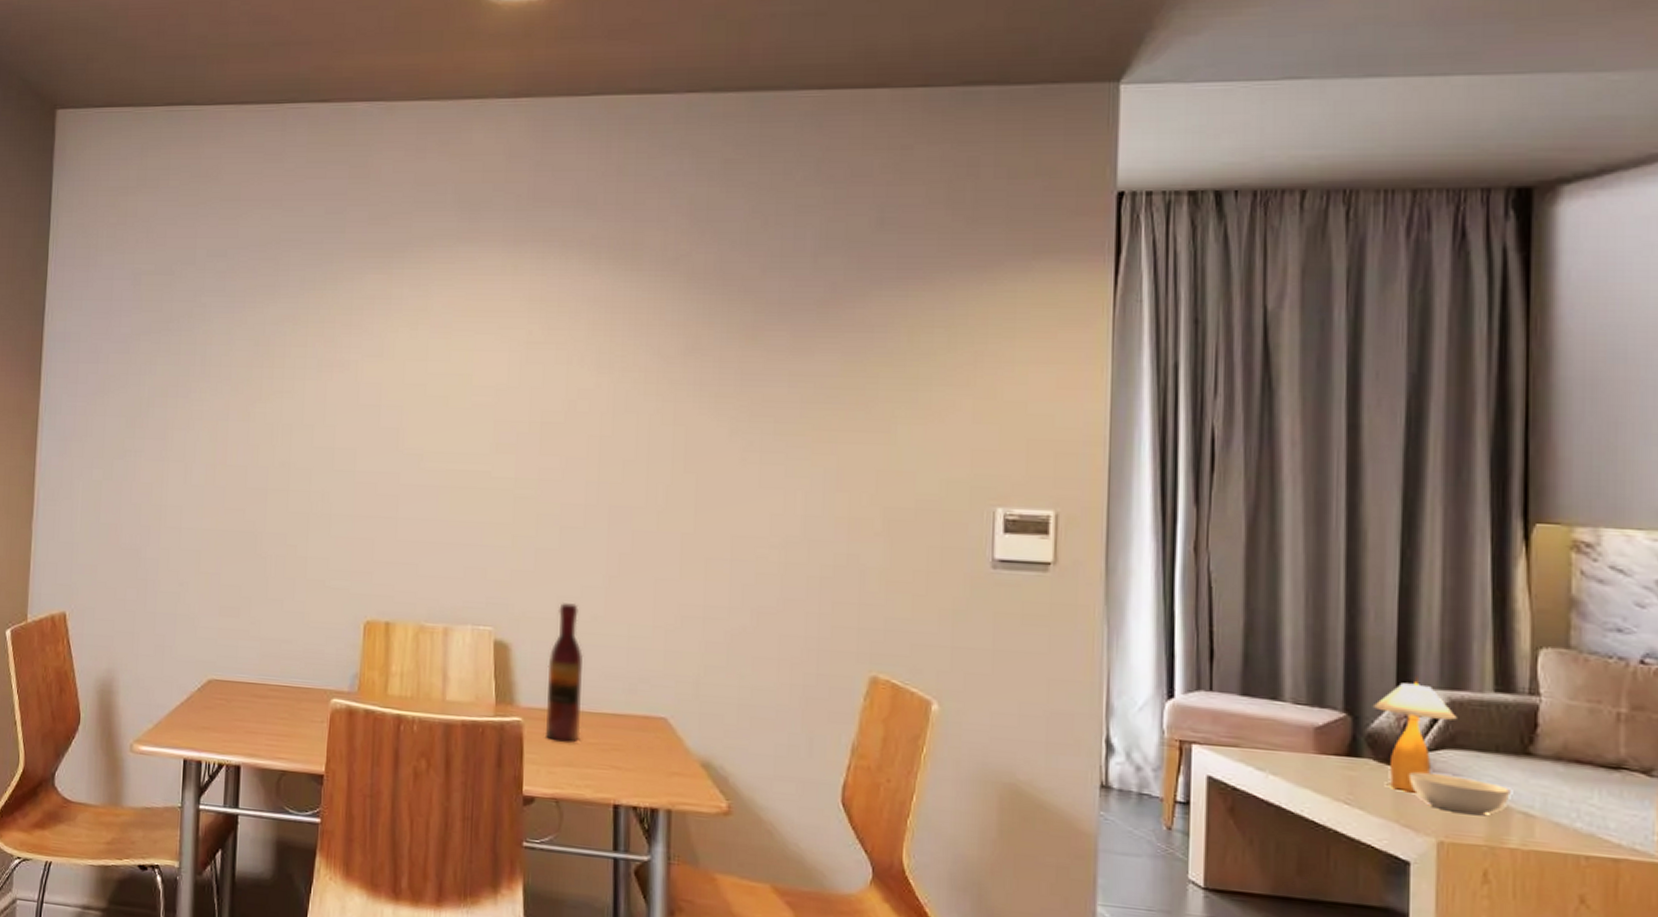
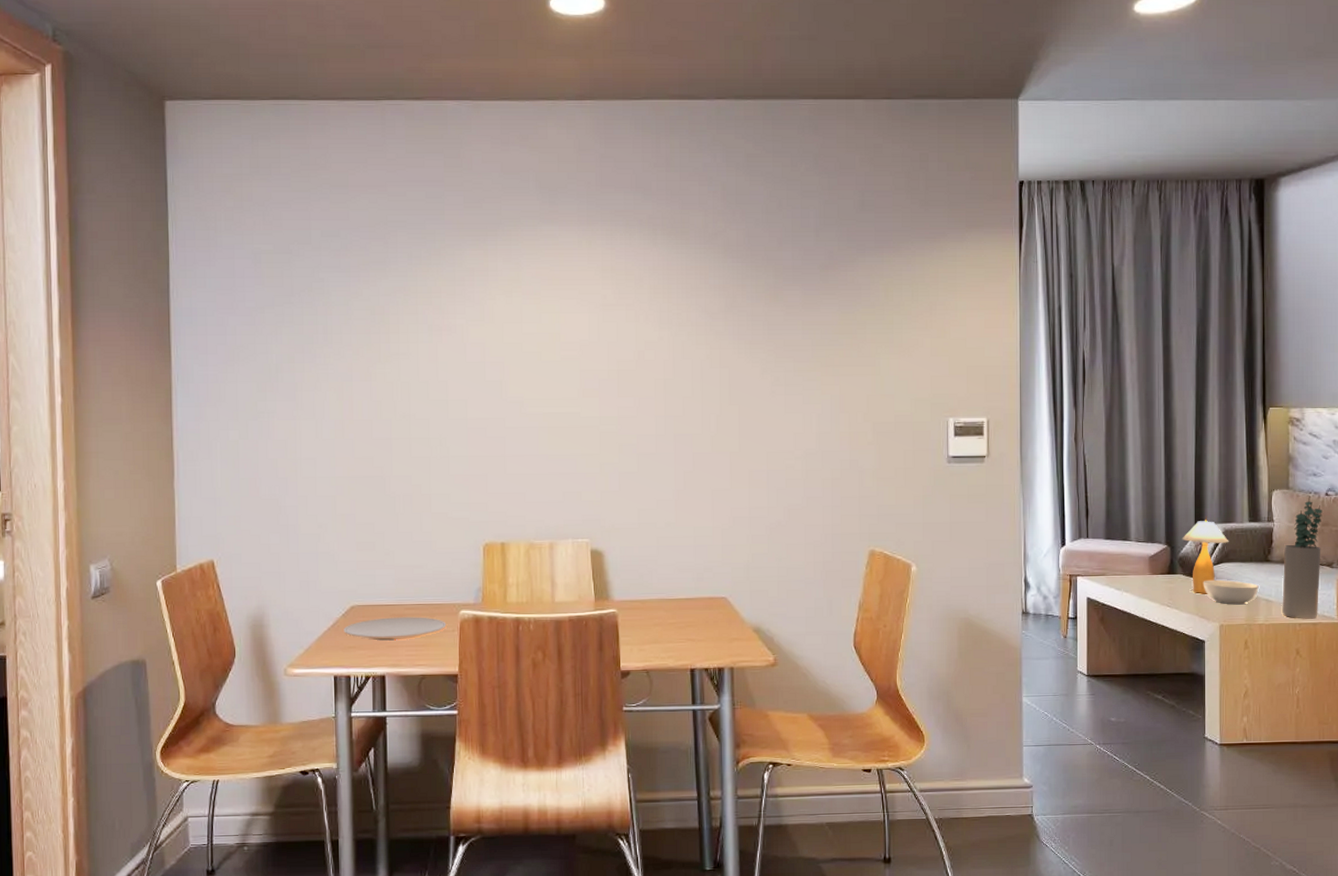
plate: none [198,697,315,726] -> present [344,617,447,641]
wine bottle: present [546,603,584,743] -> none [634,514,663,625]
vase: none [1553,661,1633,853] -> present [1282,495,1322,619]

